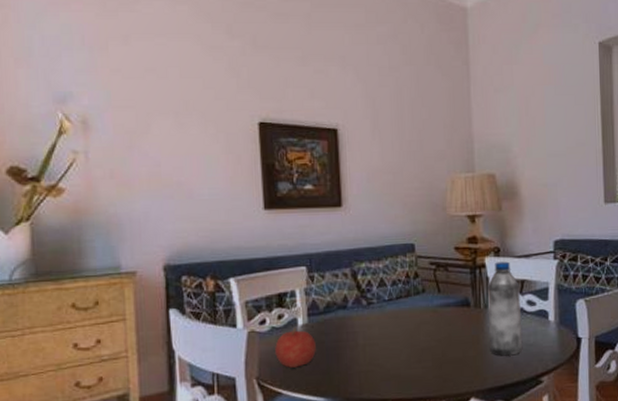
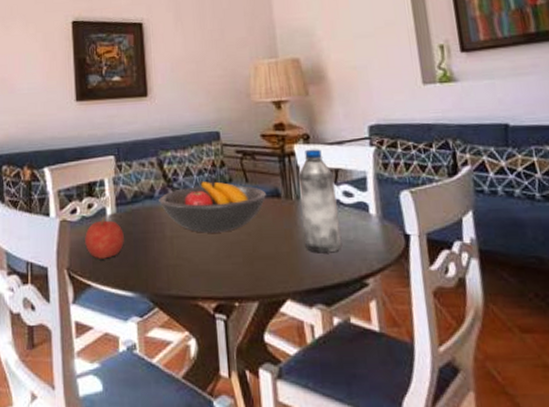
fruit bowl: none [352,291,457,341] -> present [159,180,266,233]

